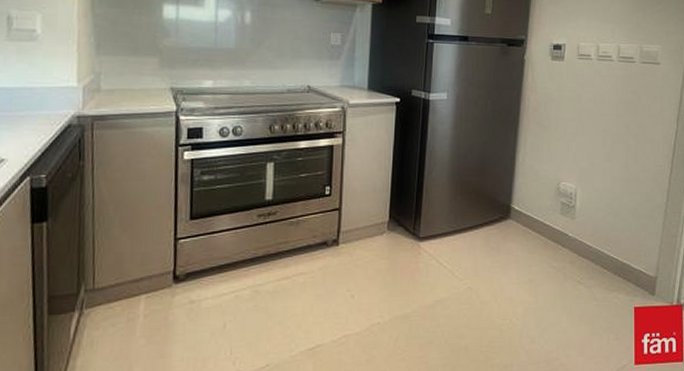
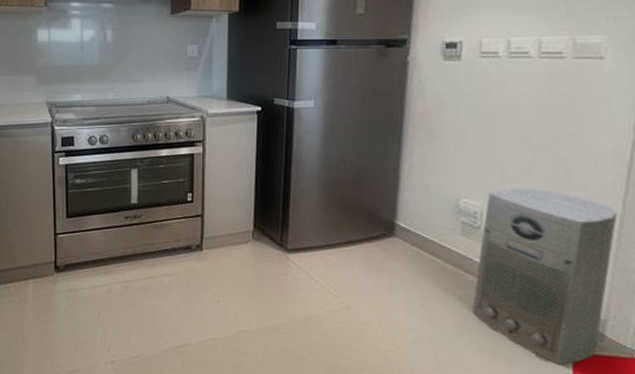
air purifier: none [566,171,665,318] -> present [471,188,618,365]

